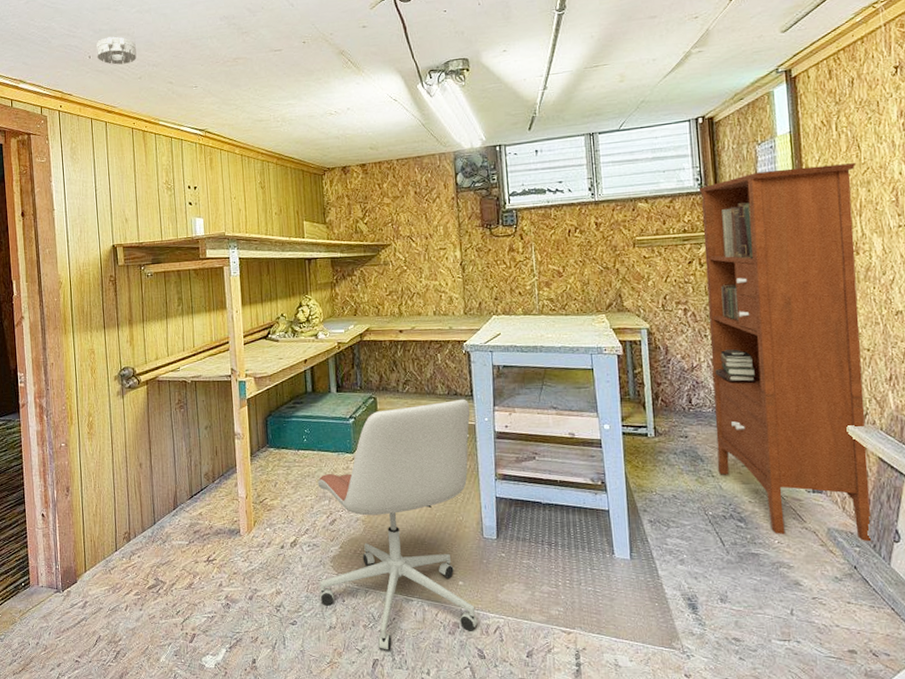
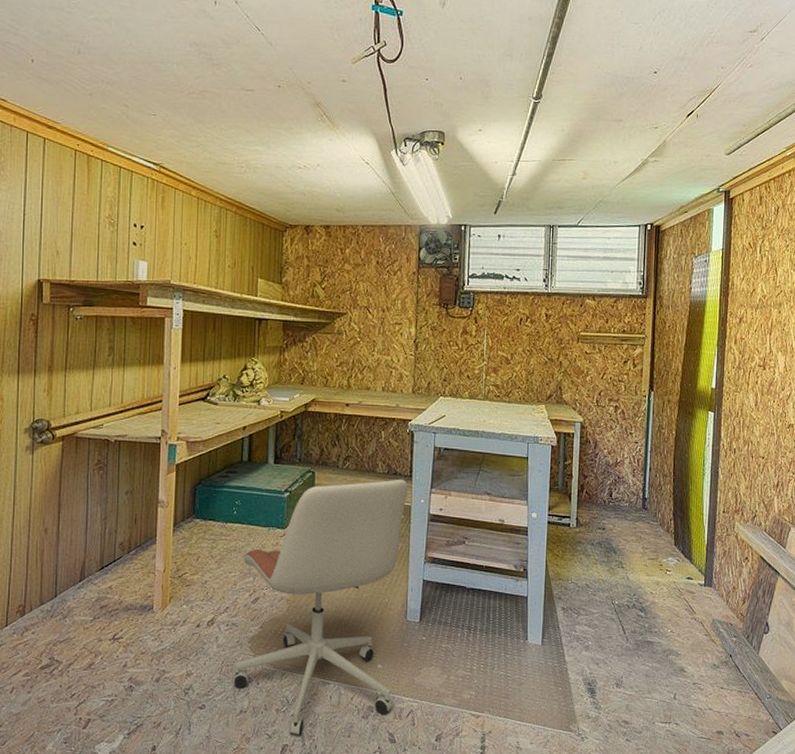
smoke detector: present [96,36,137,65] -> none [41,42,89,76]
bookcase: present [698,163,874,542] -> none [627,283,773,633]

